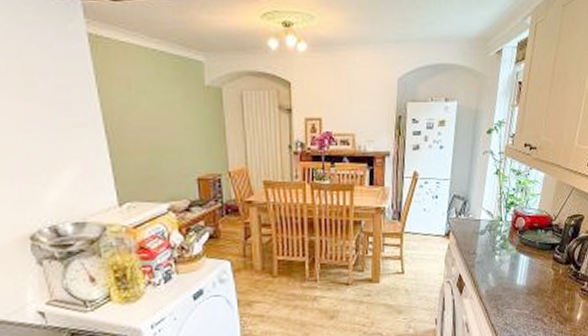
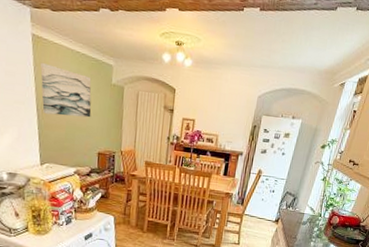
wall art: none [104,68,182,136] -> present [40,62,92,118]

